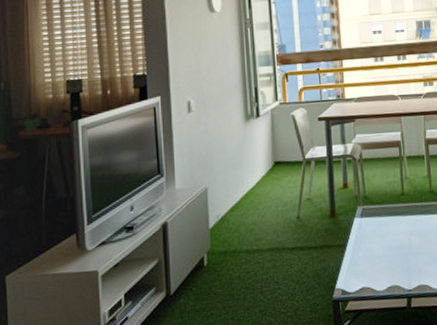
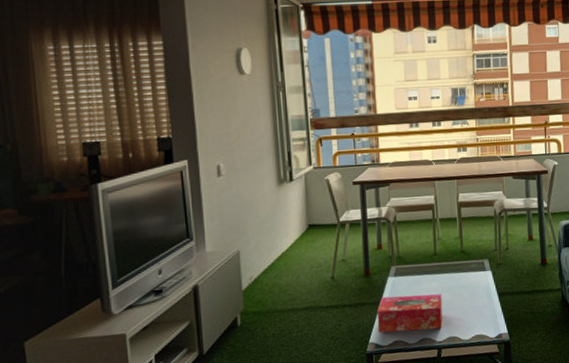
tissue box: none [343,237,412,278] -> present [376,293,443,333]

